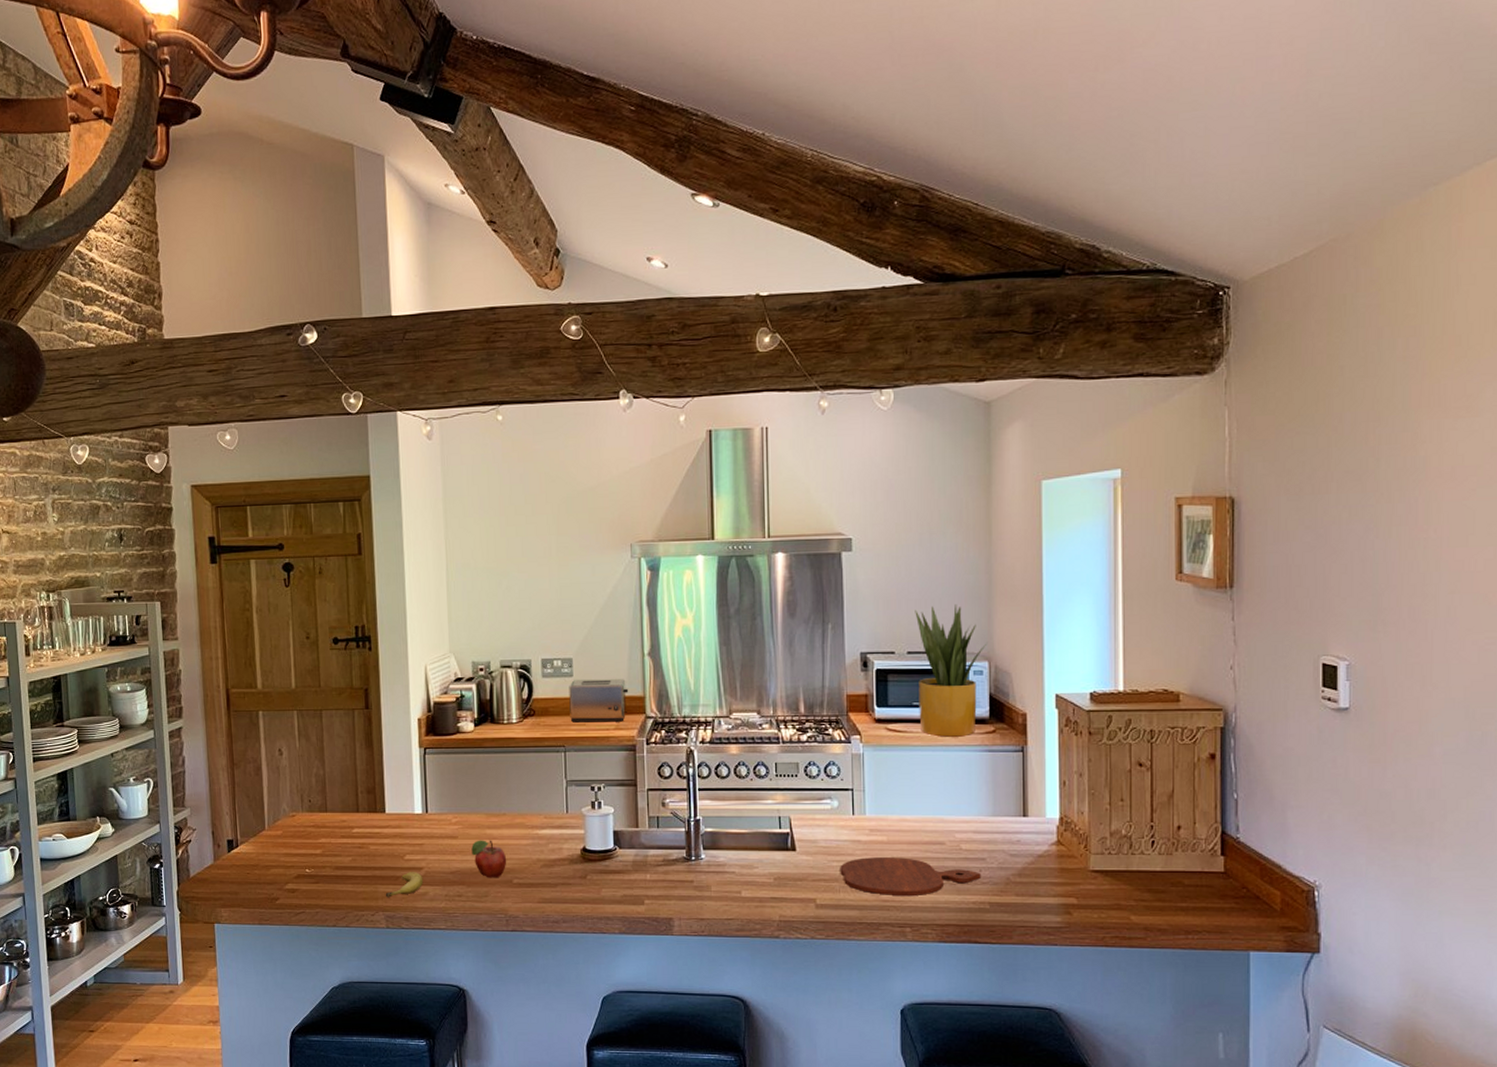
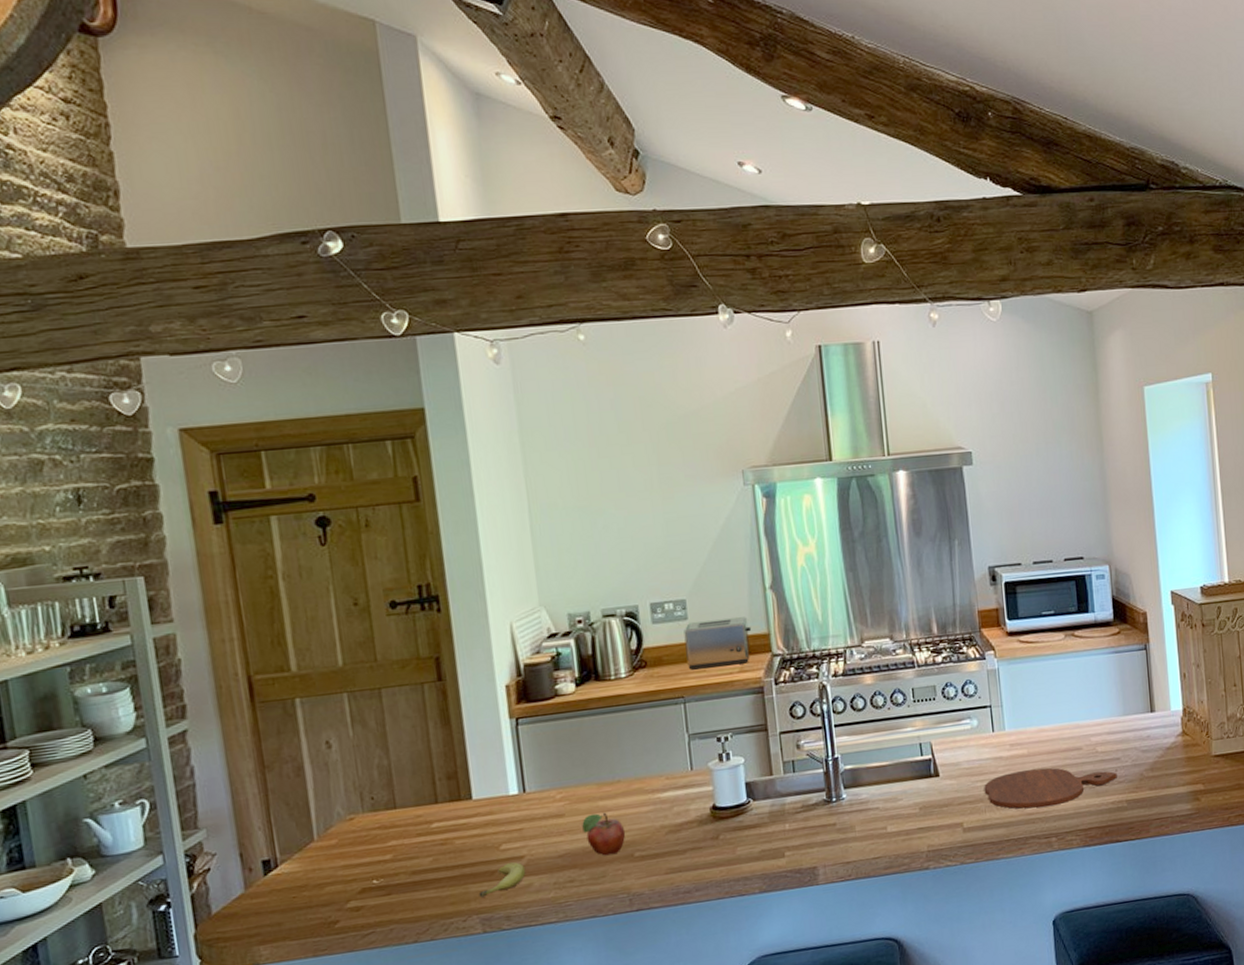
planter: present [915,604,988,737] -> none [1037,511,1107,644]

